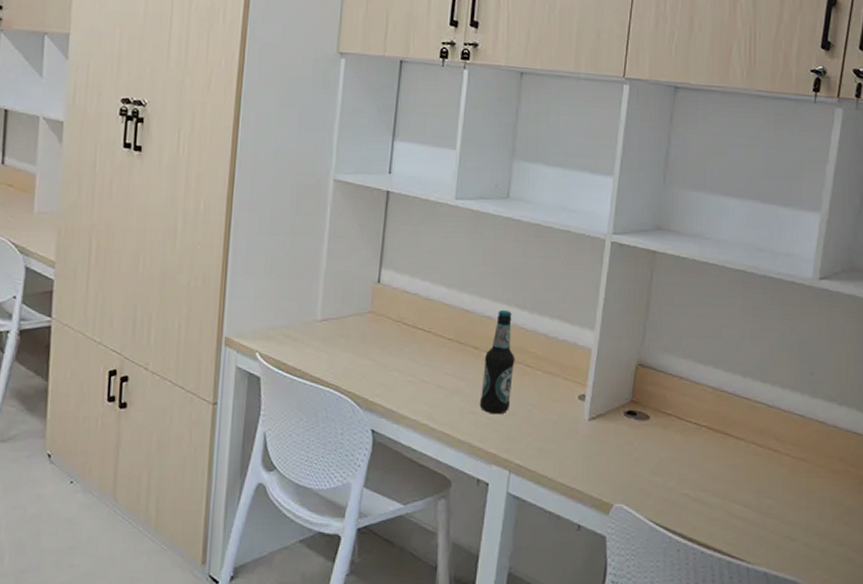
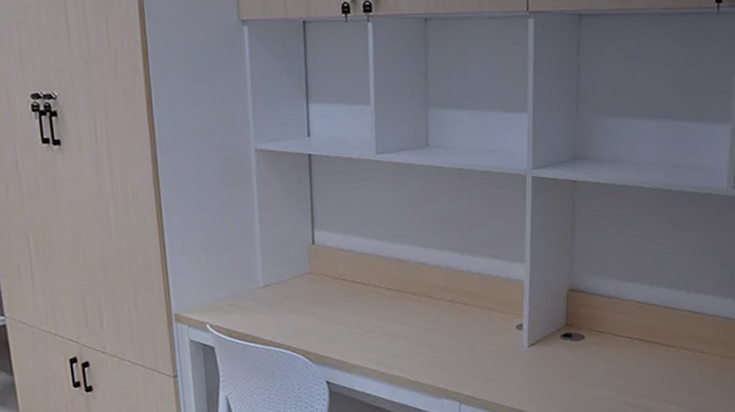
bottle: present [479,309,515,415] -> none [423,254,453,353]

